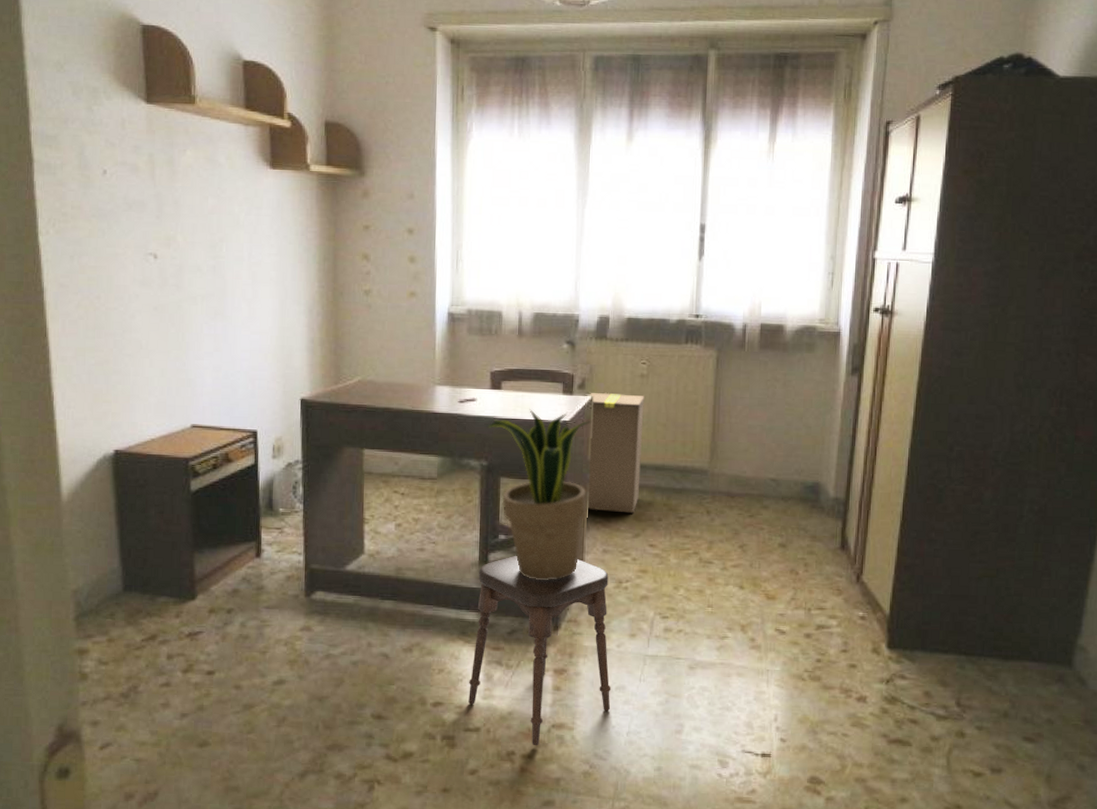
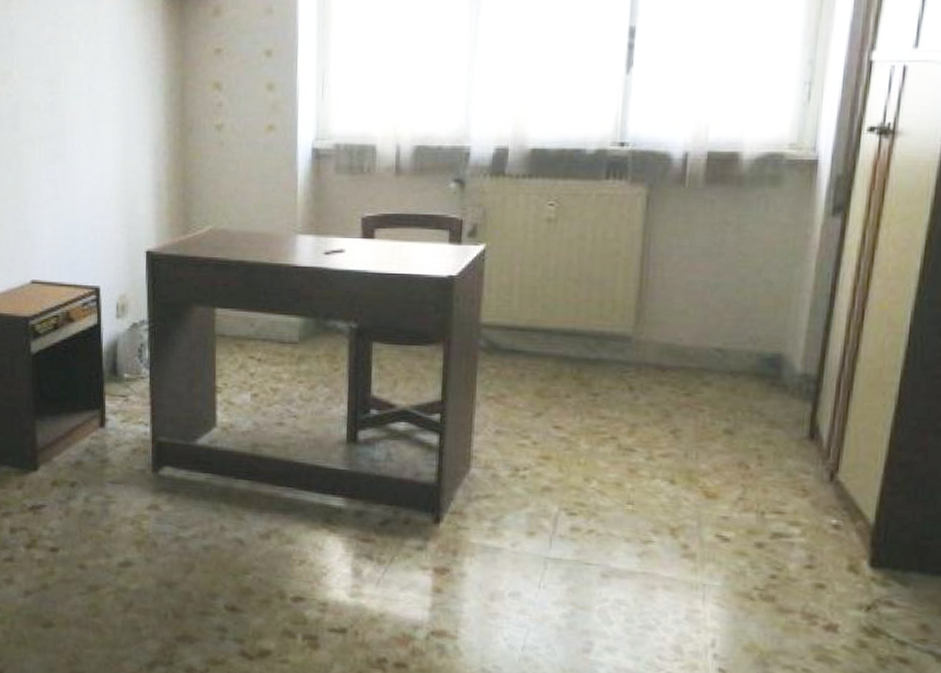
stool: present [468,555,611,746] -> none [333,433,504,655]
potted plant: present [486,409,591,580] -> none [356,262,484,464]
cardboard box: present [580,392,644,514] -> none [468,241,551,388]

